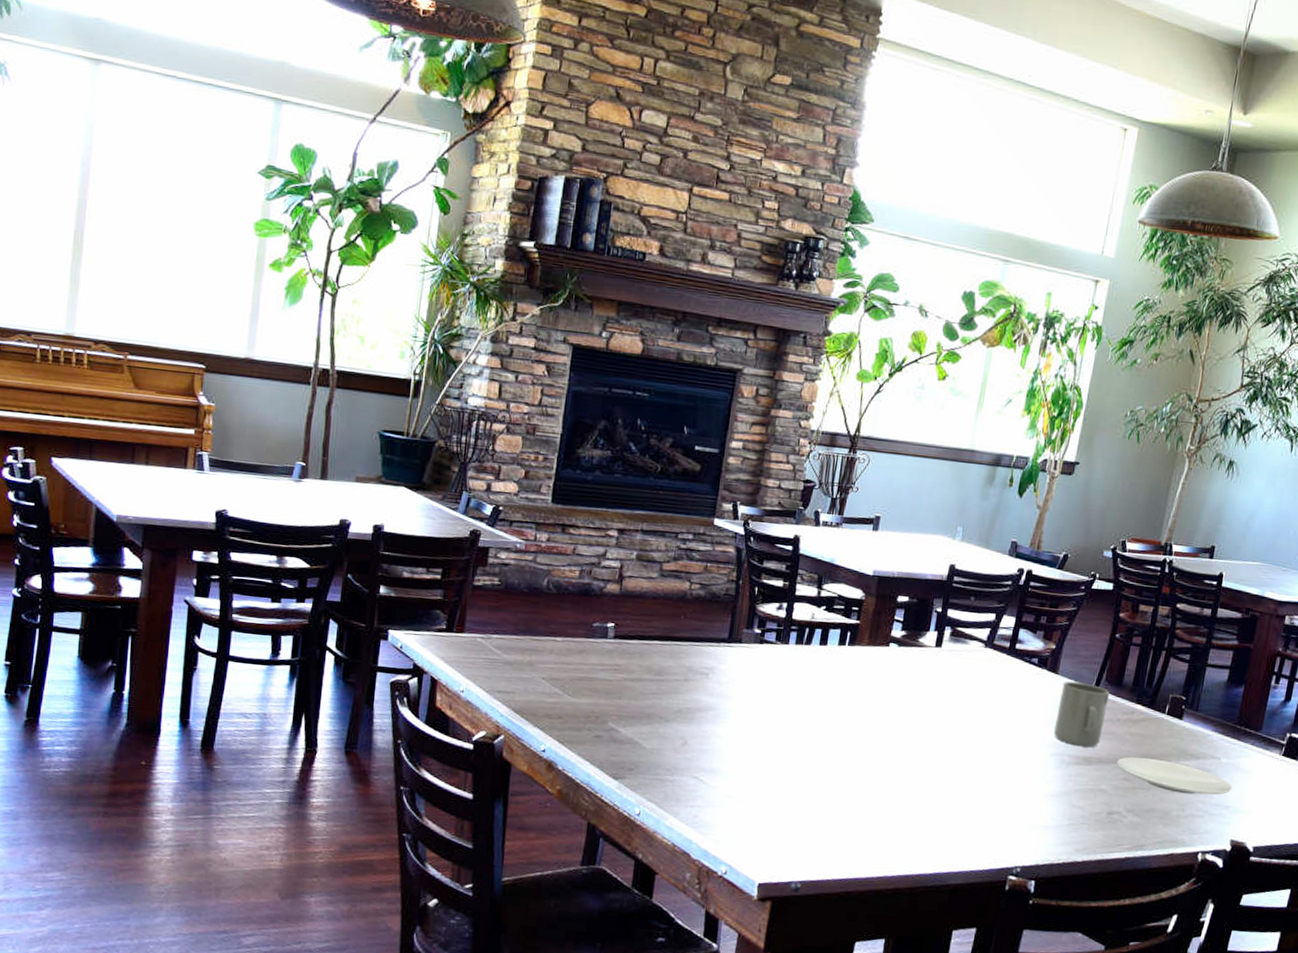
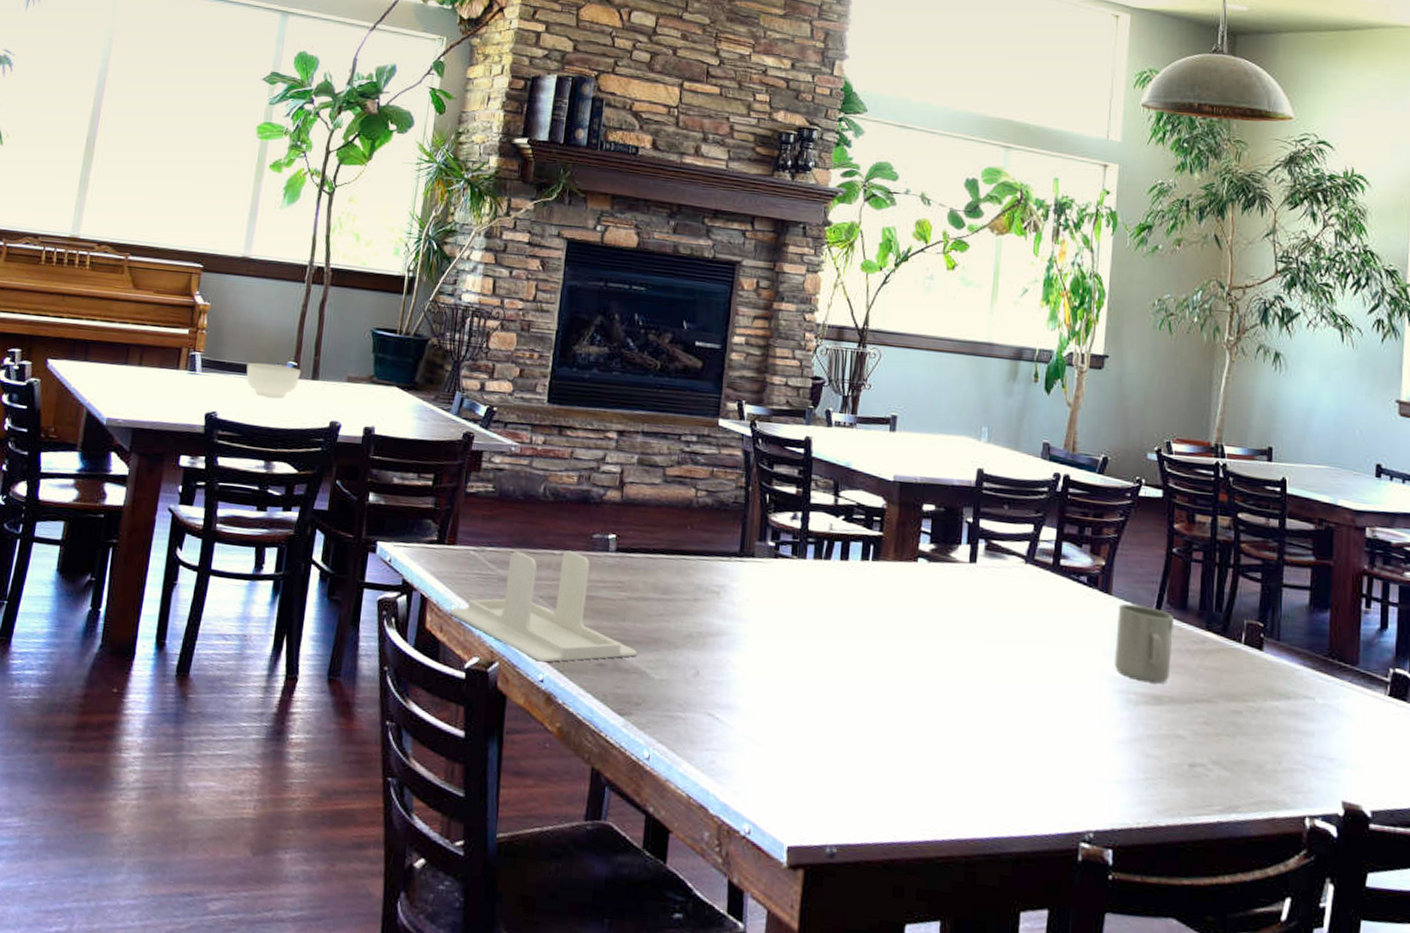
bowl: none [254,462,310,497] -> present [246,362,302,399]
napkin holder: none [458,637,631,735] -> present [450,550,637,663]
plate: present [1116,756,1233,795] -> none [1192,695,1334,745]

